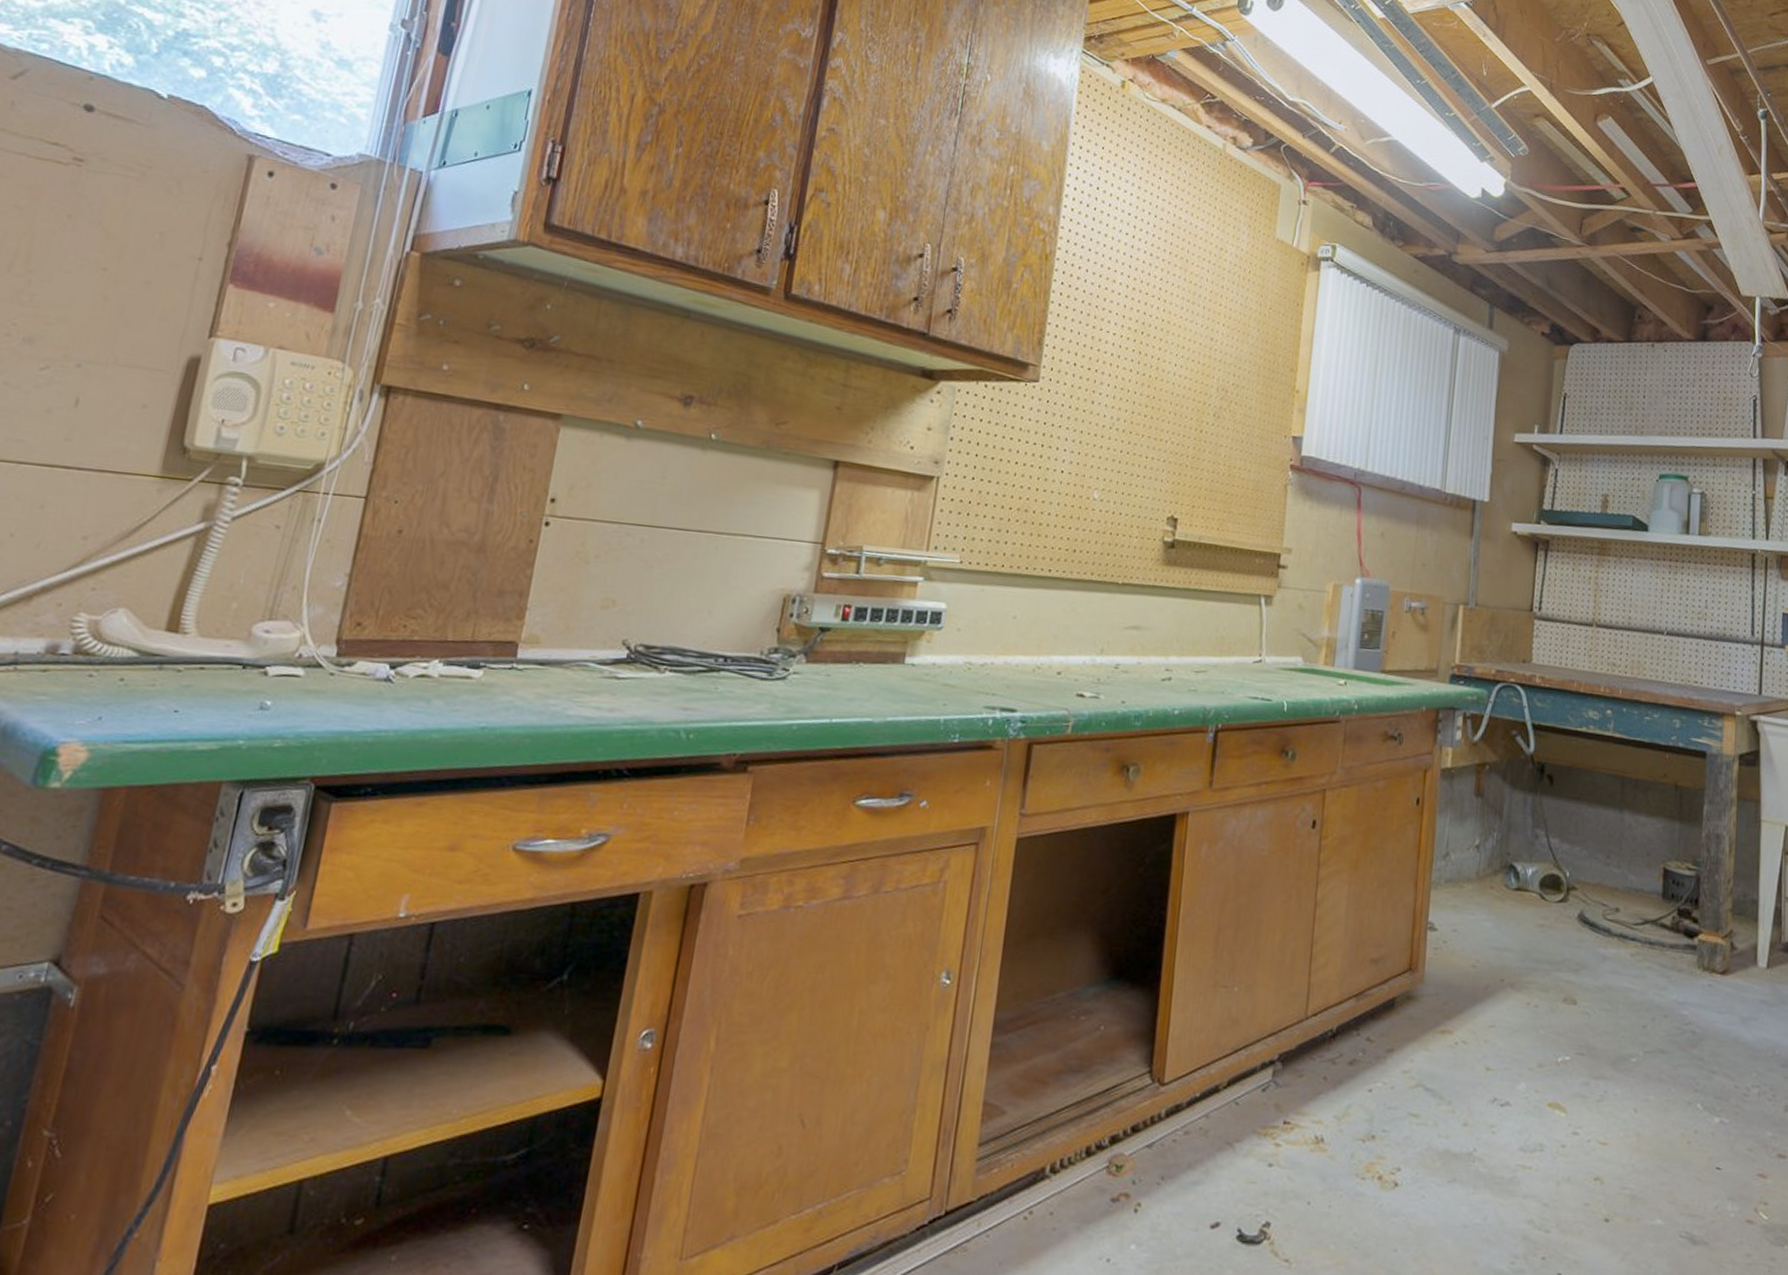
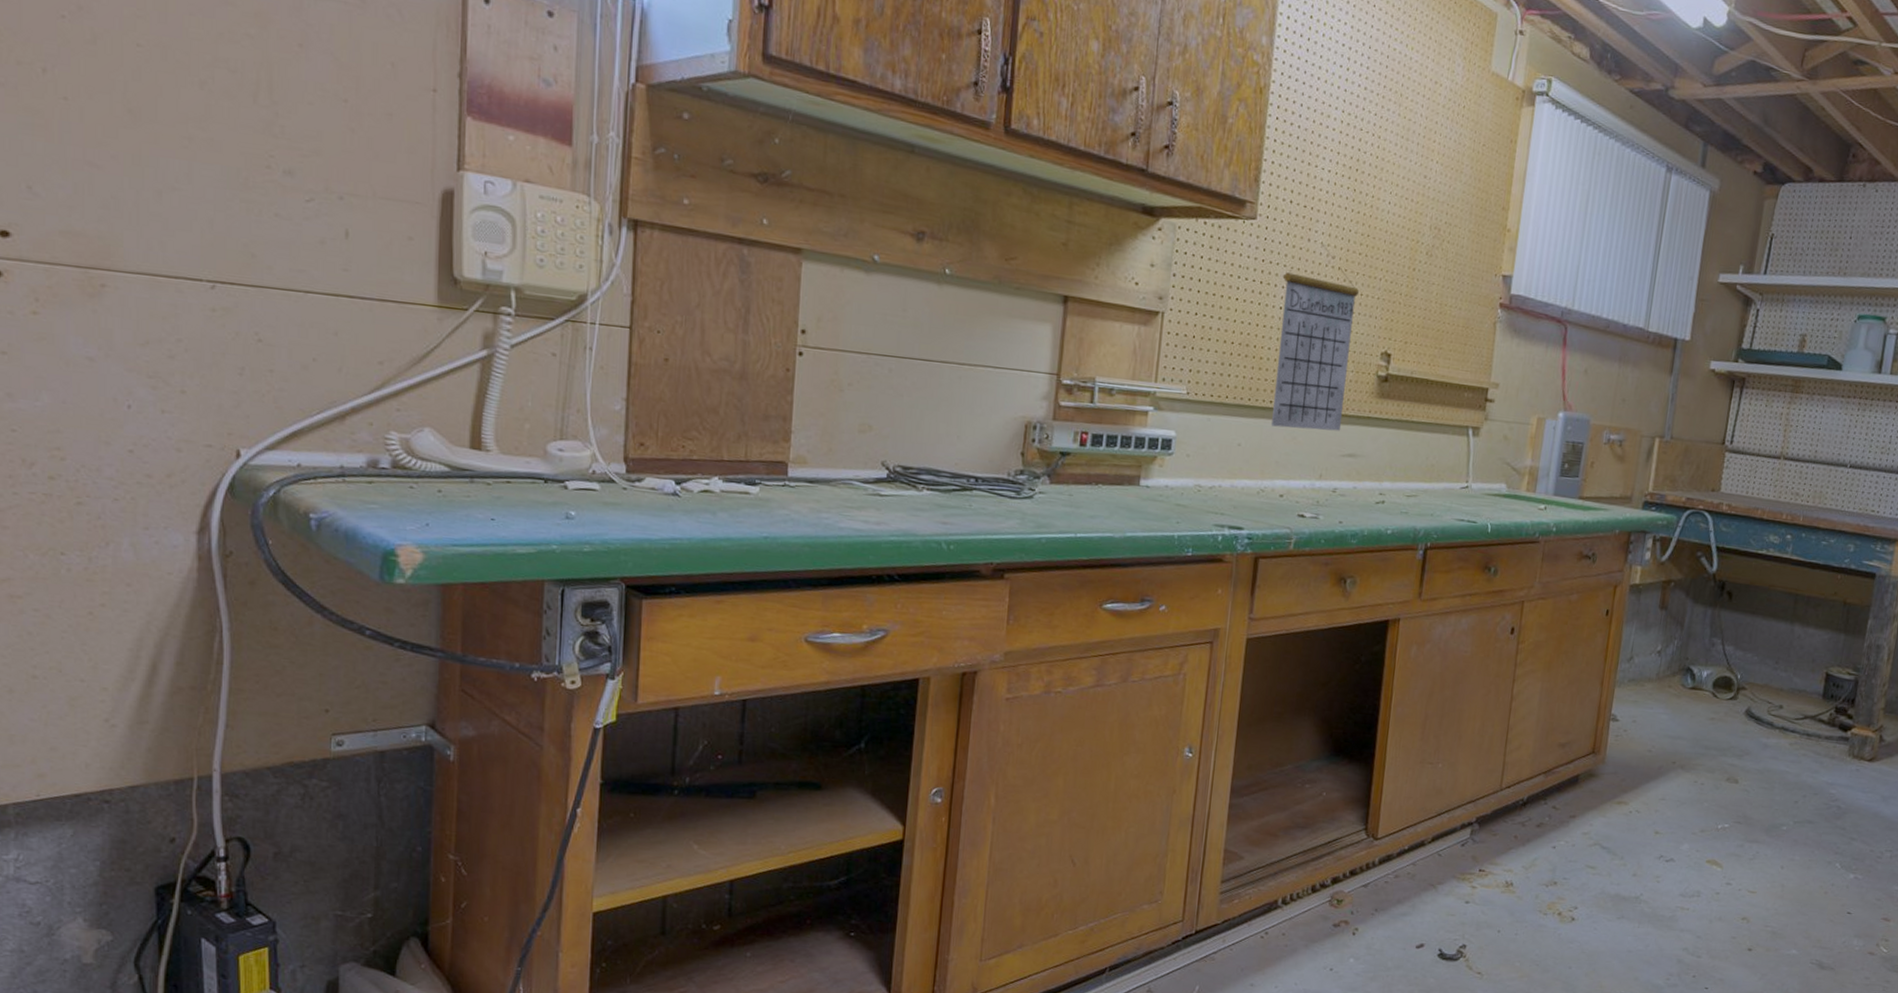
calendar: none [1050,406,1144,602] -> present [1271,244,1359,431]

